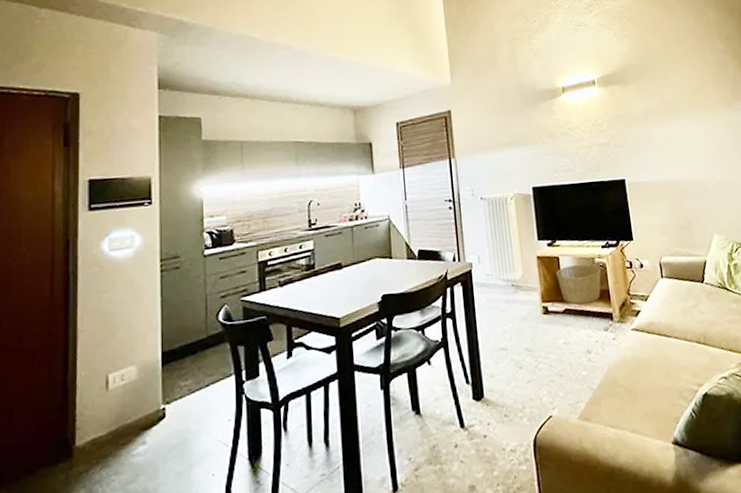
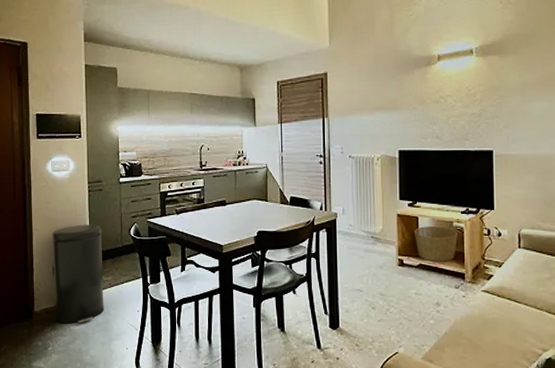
pedal bin: none [106,312,181,458] -> present [52,224,104,324]

